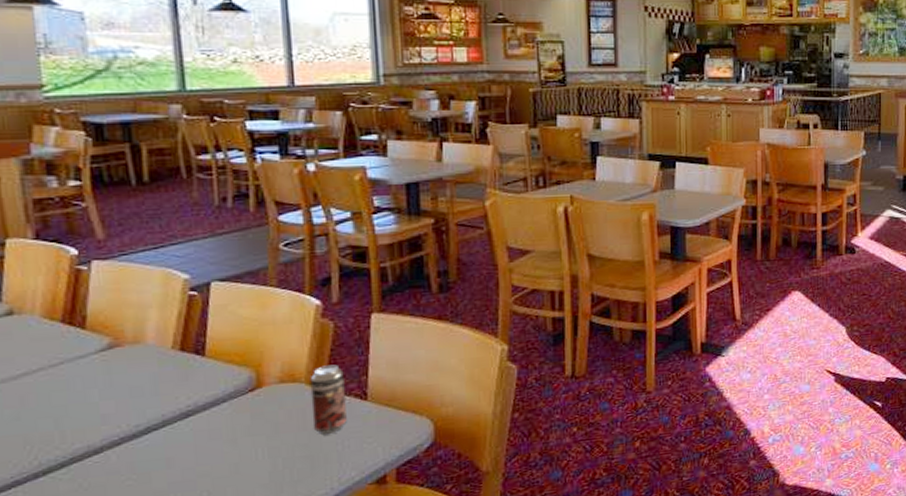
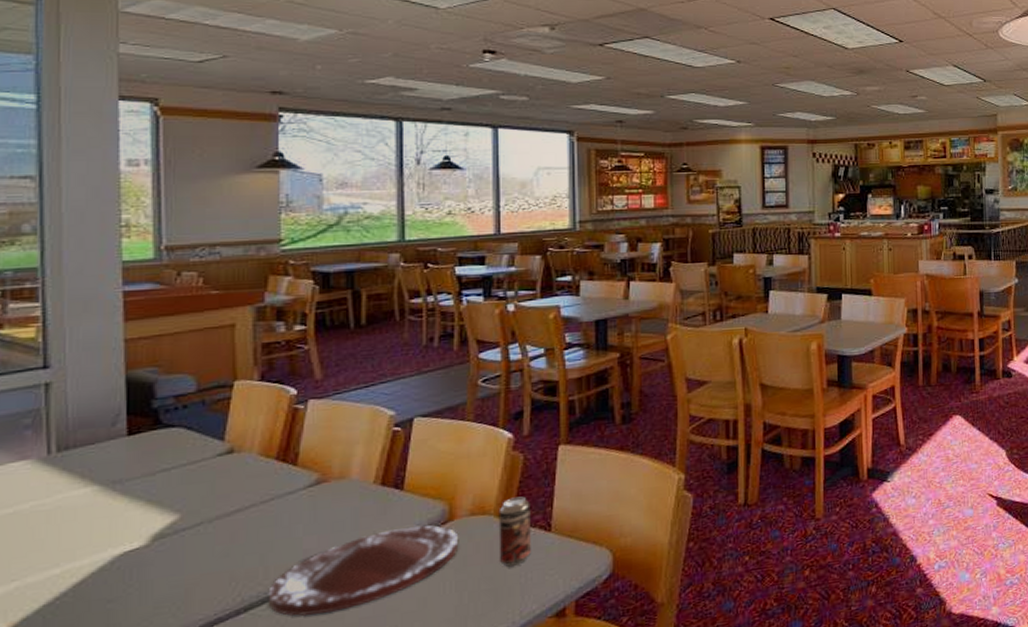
plate: none [66,391,270,480] -> present [268,525,459,616]

